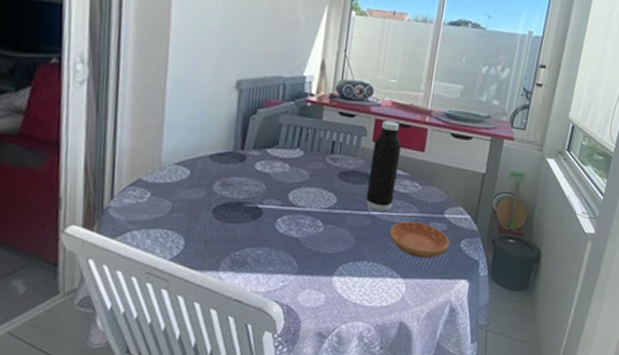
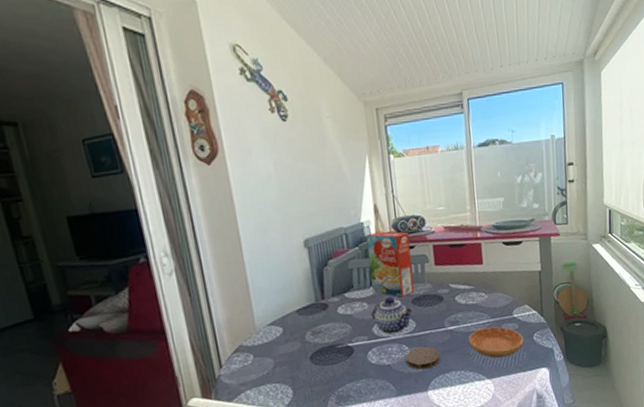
teapot: none [290,163,339,206] -> present [371,296,414,335]
cereal box: none [298,90,352,168] -> present [365,231,415,298]
coaster: none [316,226,356,252] -> present [406,346,441,370]
water bottle: present [365,120,402,211] -> none [436,243,466,325]

